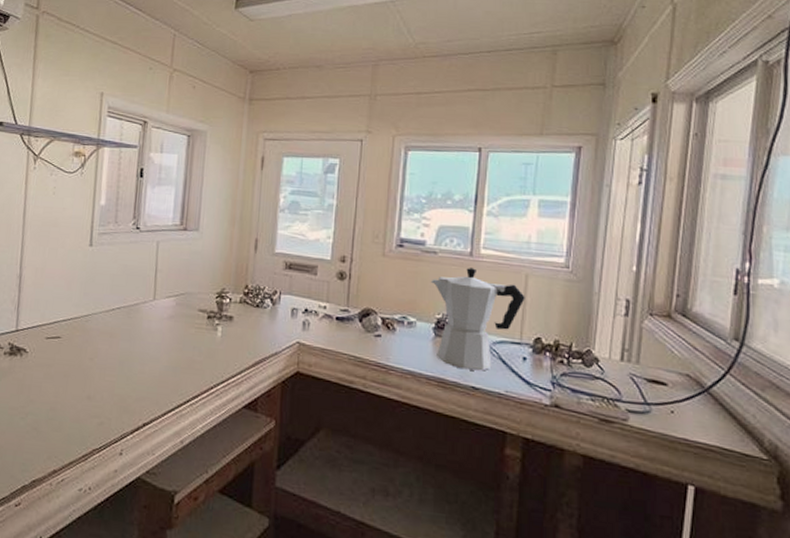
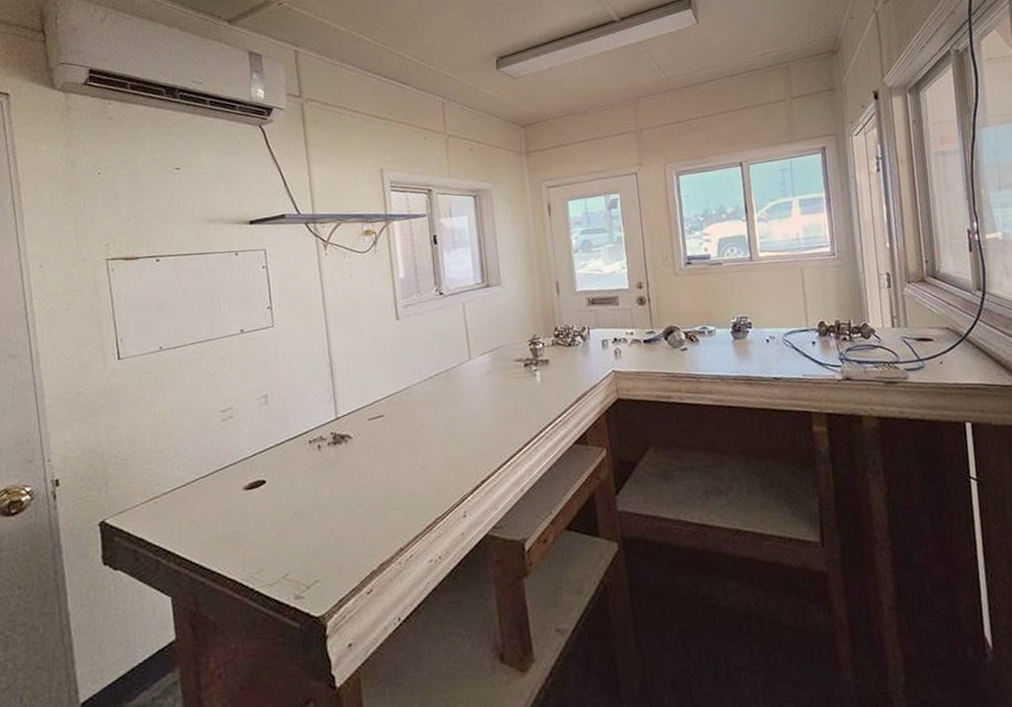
moka pot: present [430,267,525,371] -> none [721,270,804,364]

